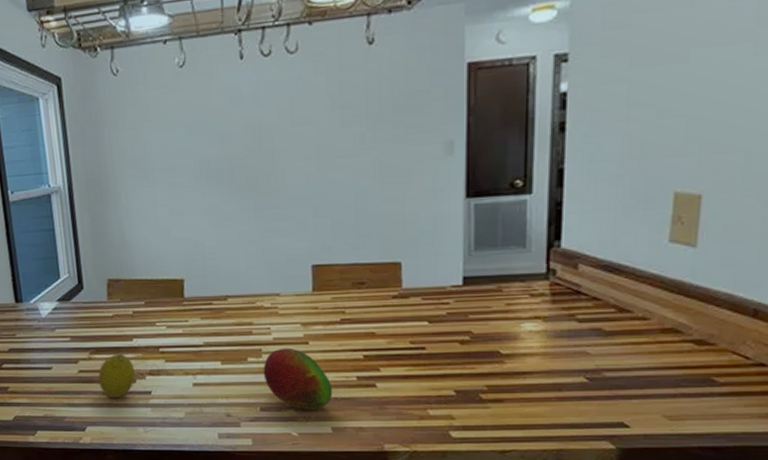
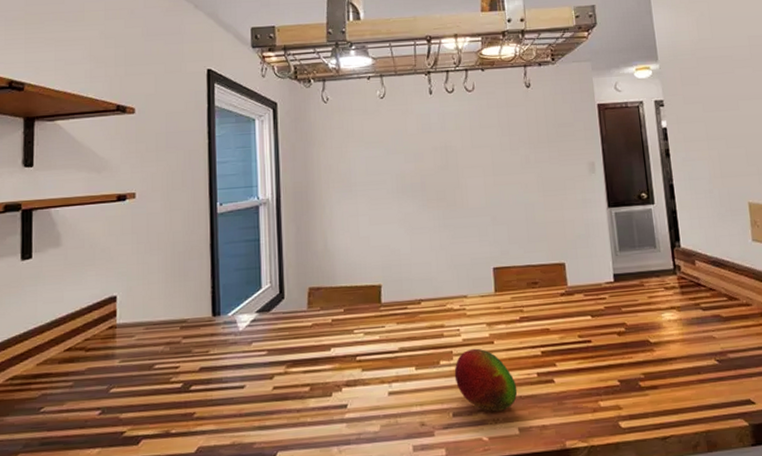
fruit: present [98,353,136,398] -> none [293,364,332,415]

